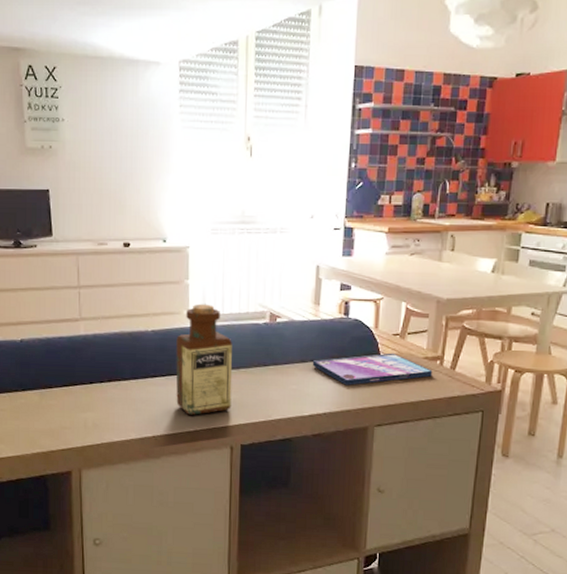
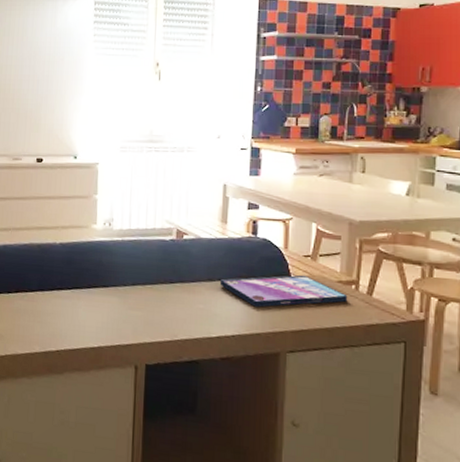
bottle: present [176,303,233,415] -> none [81,218,139,331]

